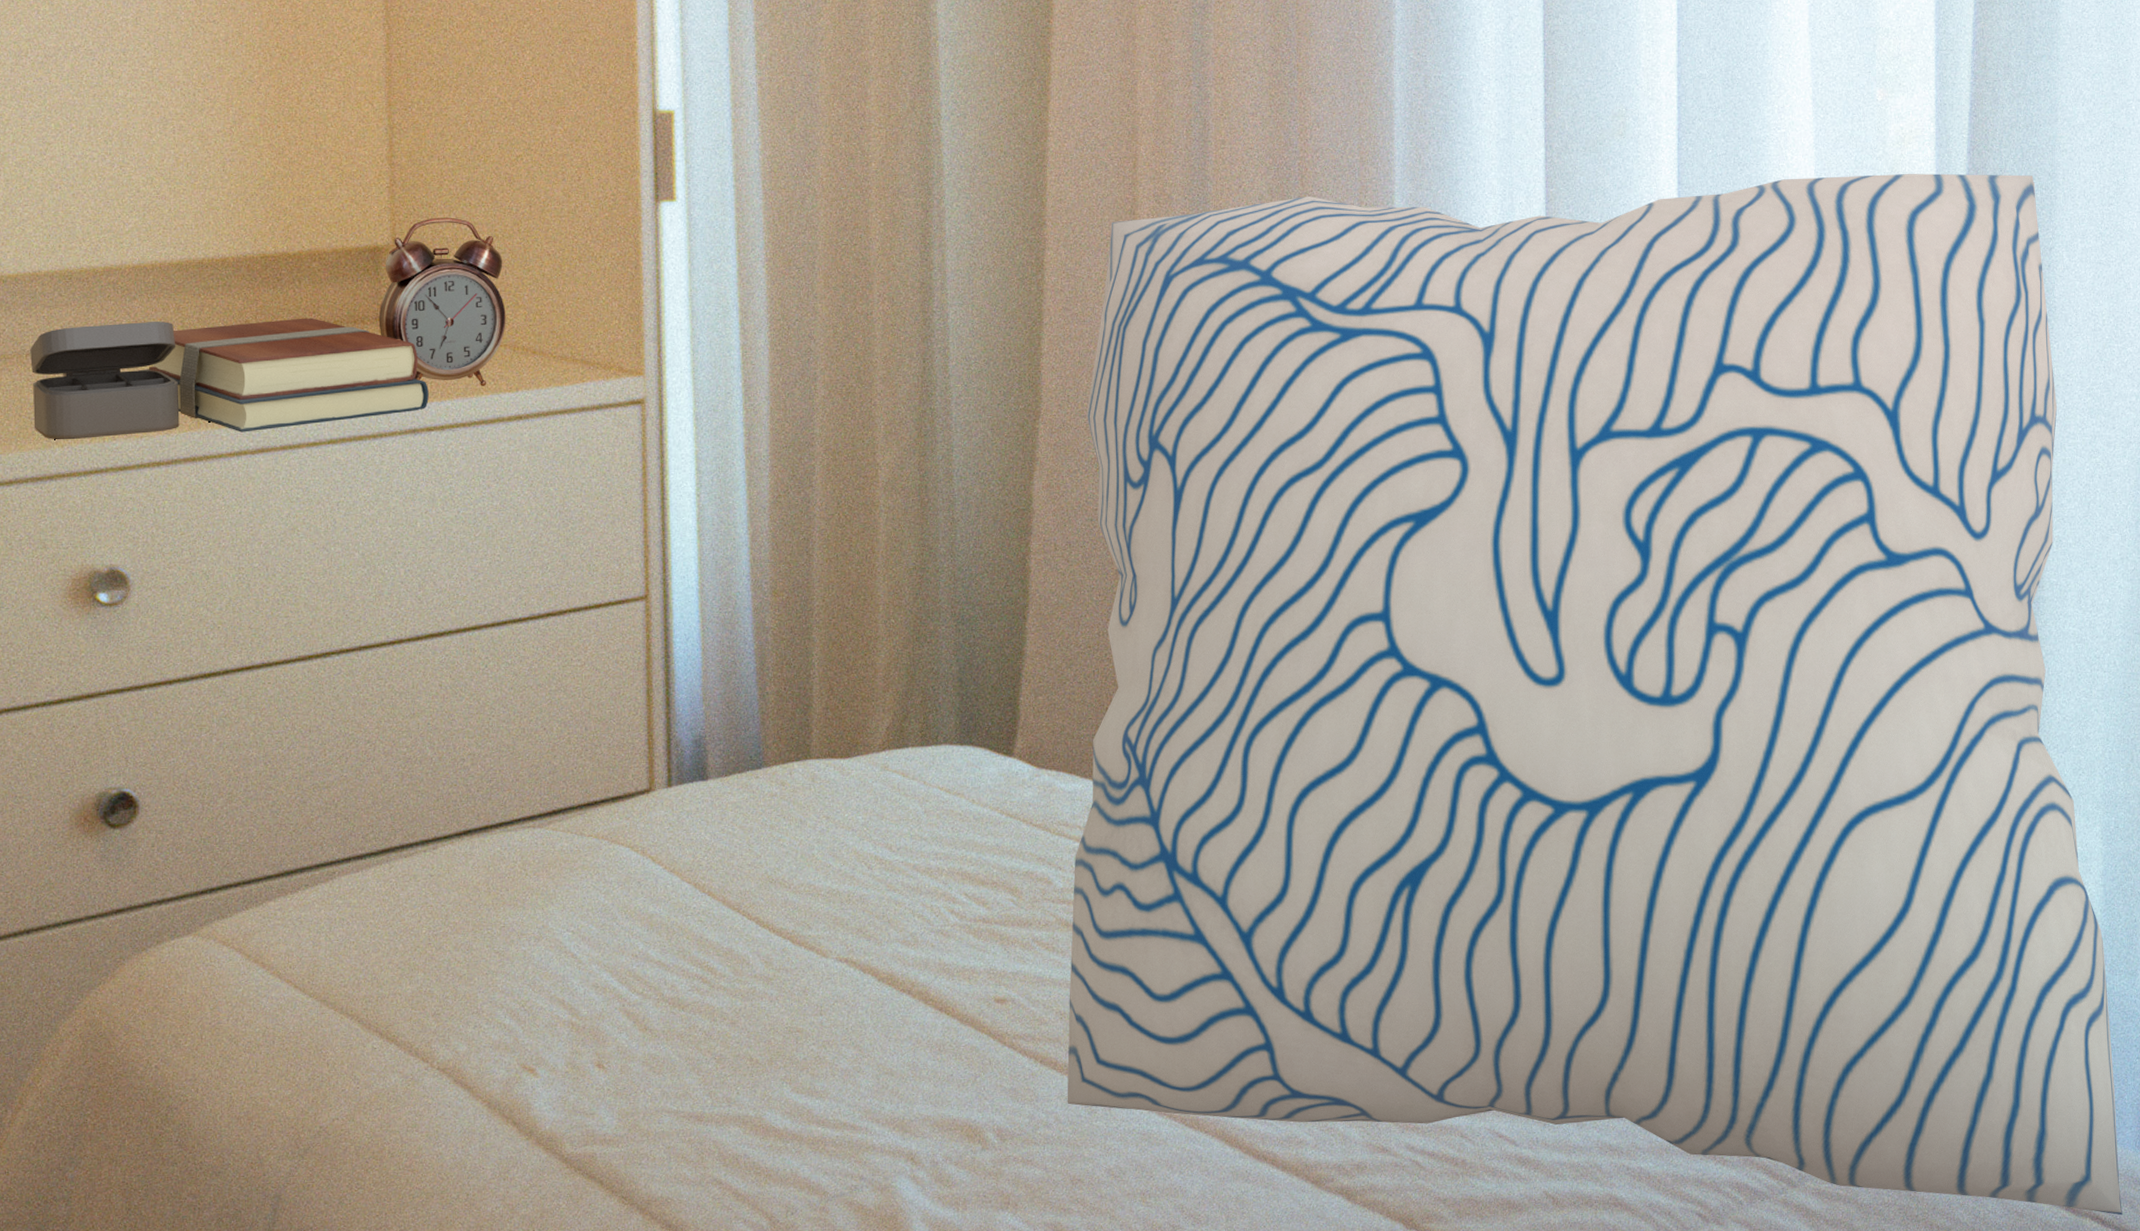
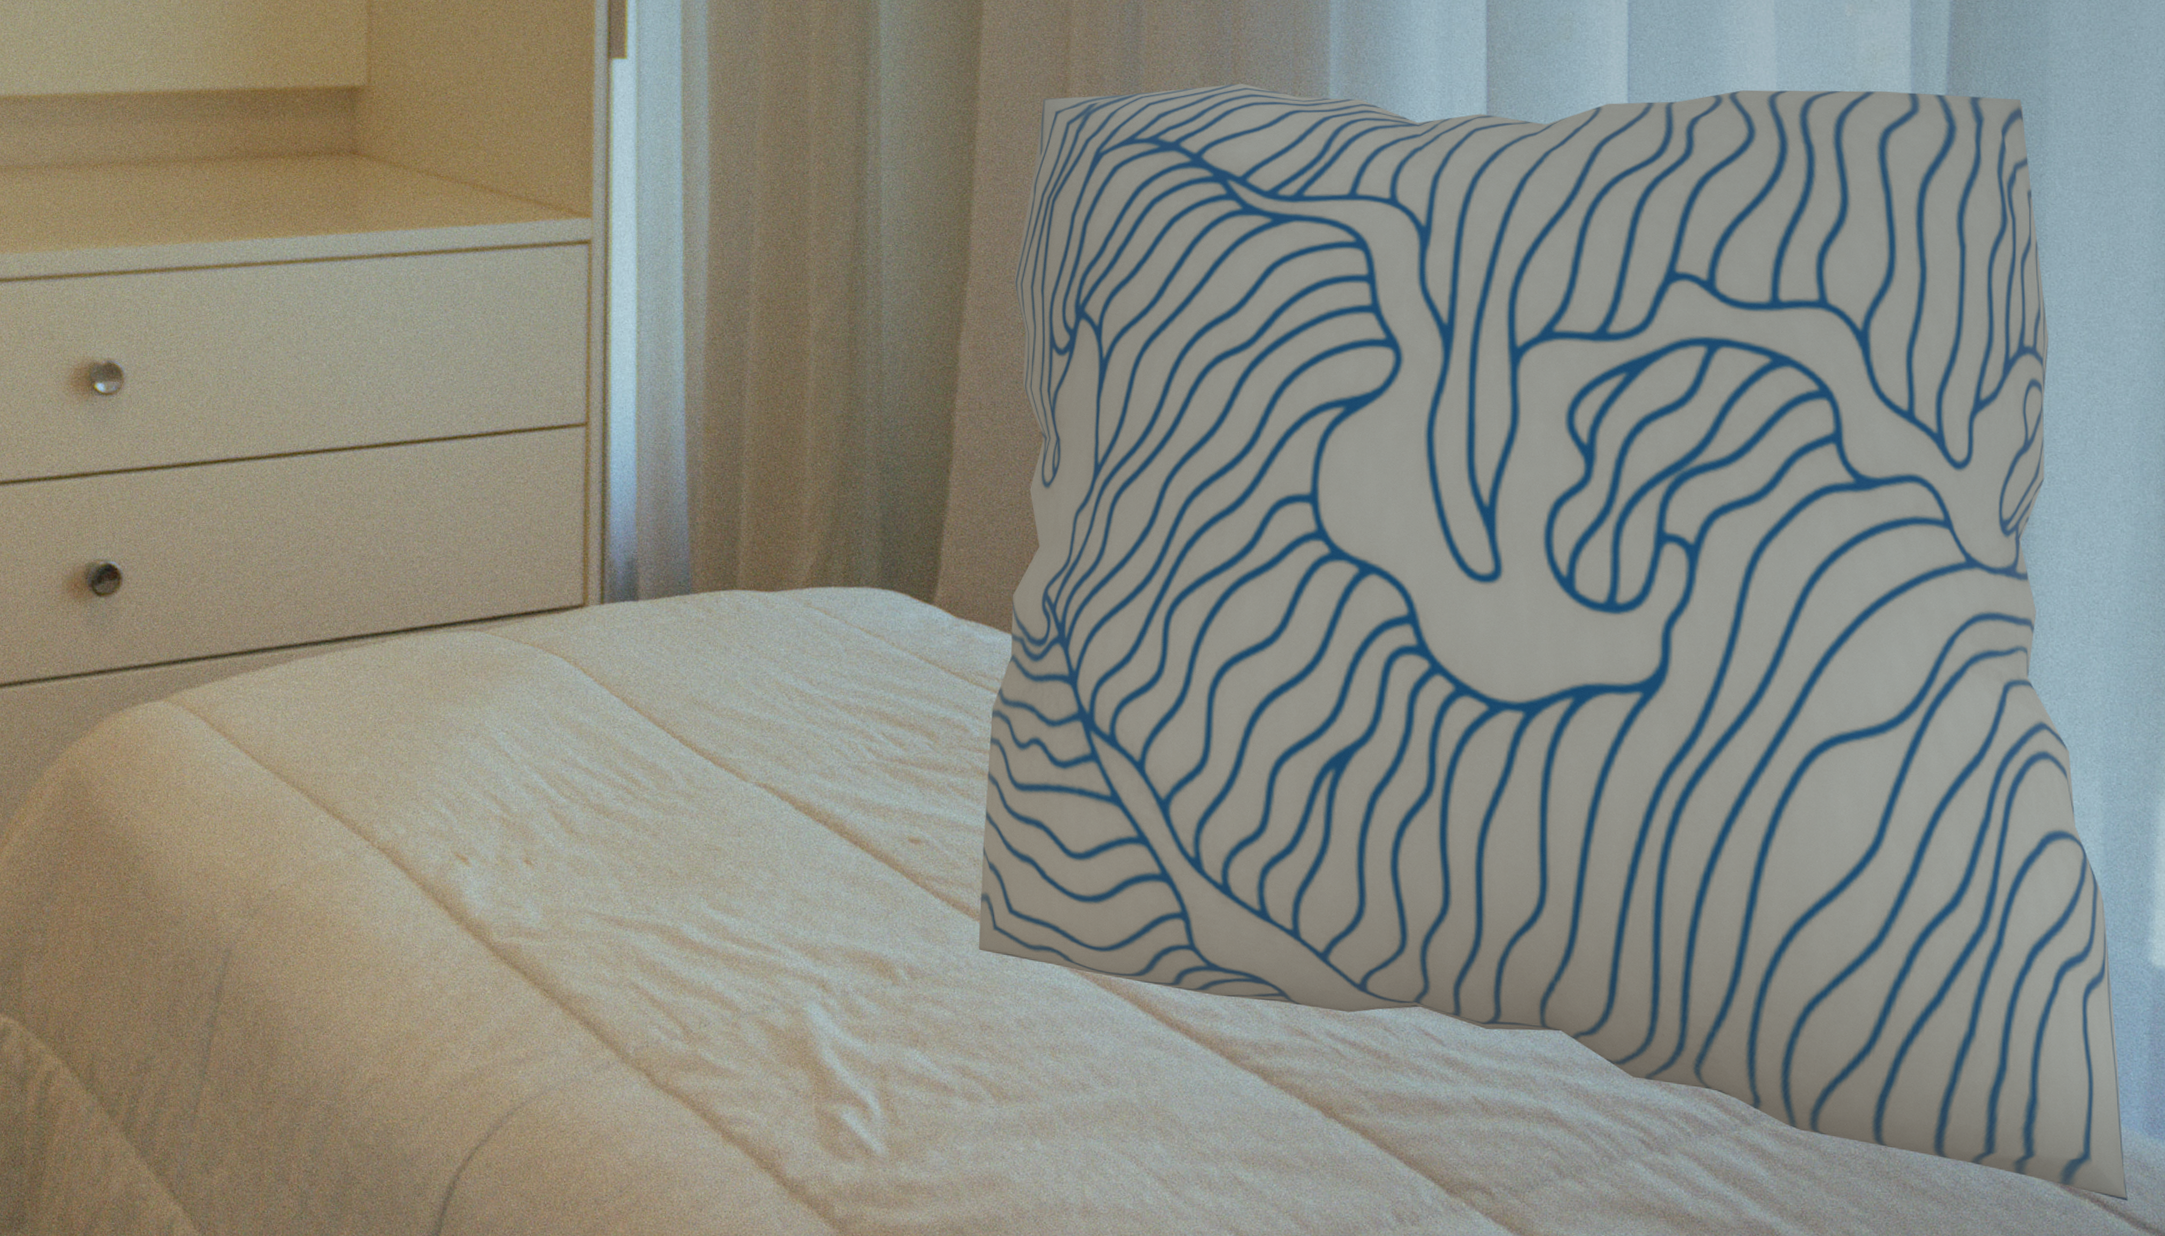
jewelry box: present [30,321,180,440] -> none [48,143,175,245]
books: present [138,317,429,433] -> none [140,147,395,248]
alarm clock: present [378,217,506,386] -> none [352,63,467,219]

